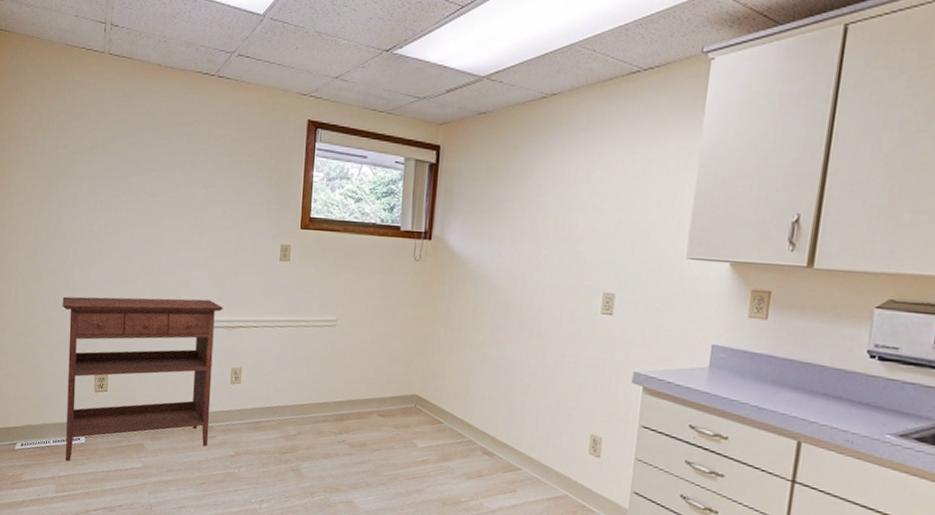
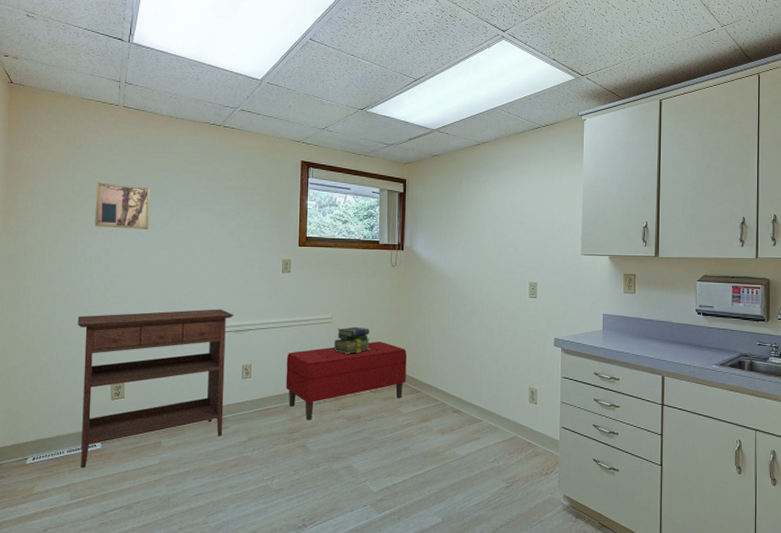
wall art: none [79,144,137,201] -> present [95,182,151,229]
bench: none [279,354,428,440] -> present [286,341,407,420]
stack of books: none [337,333,383,367] -> present [334,326,371,354]

